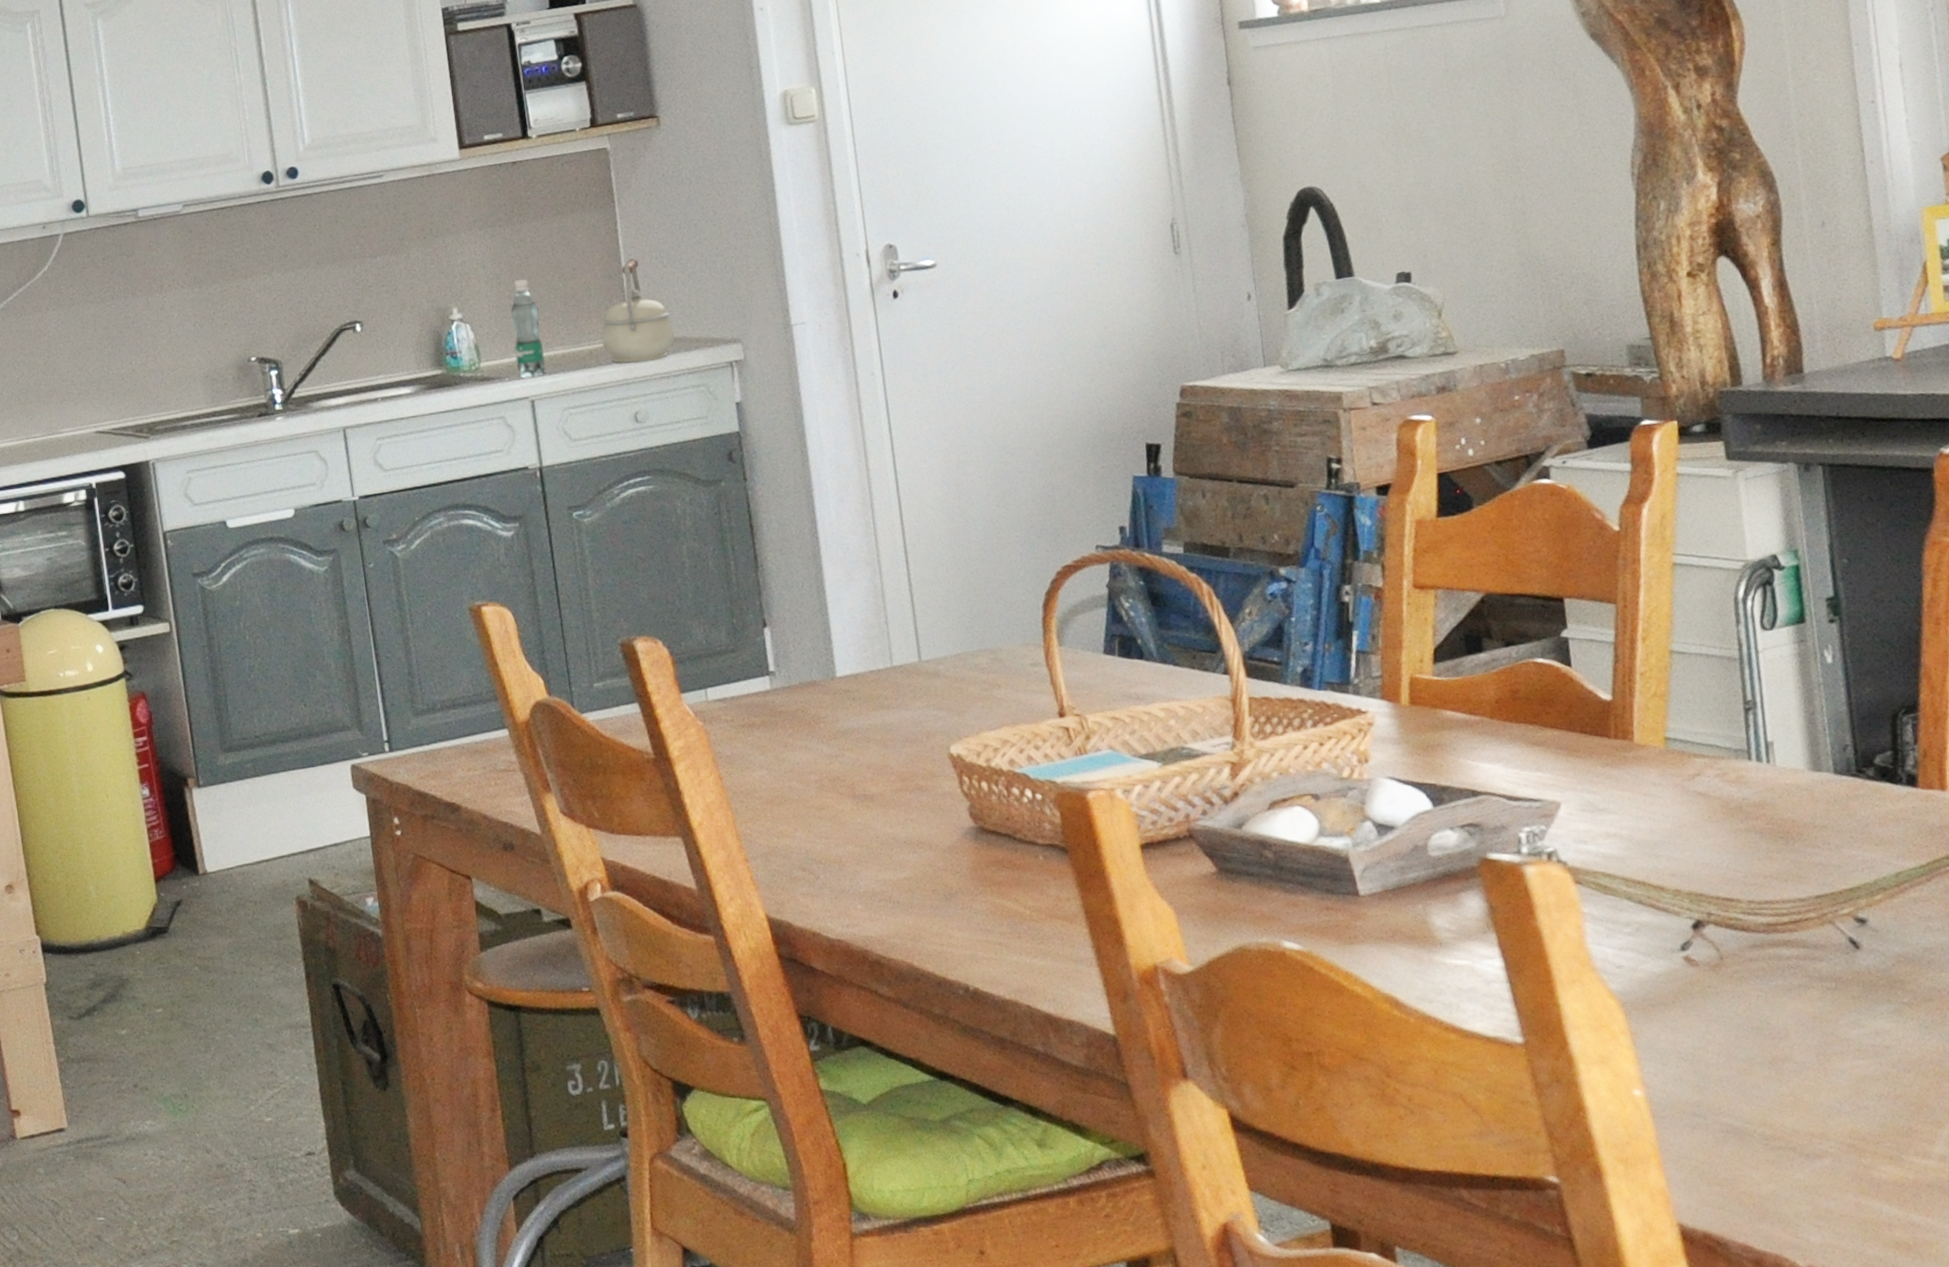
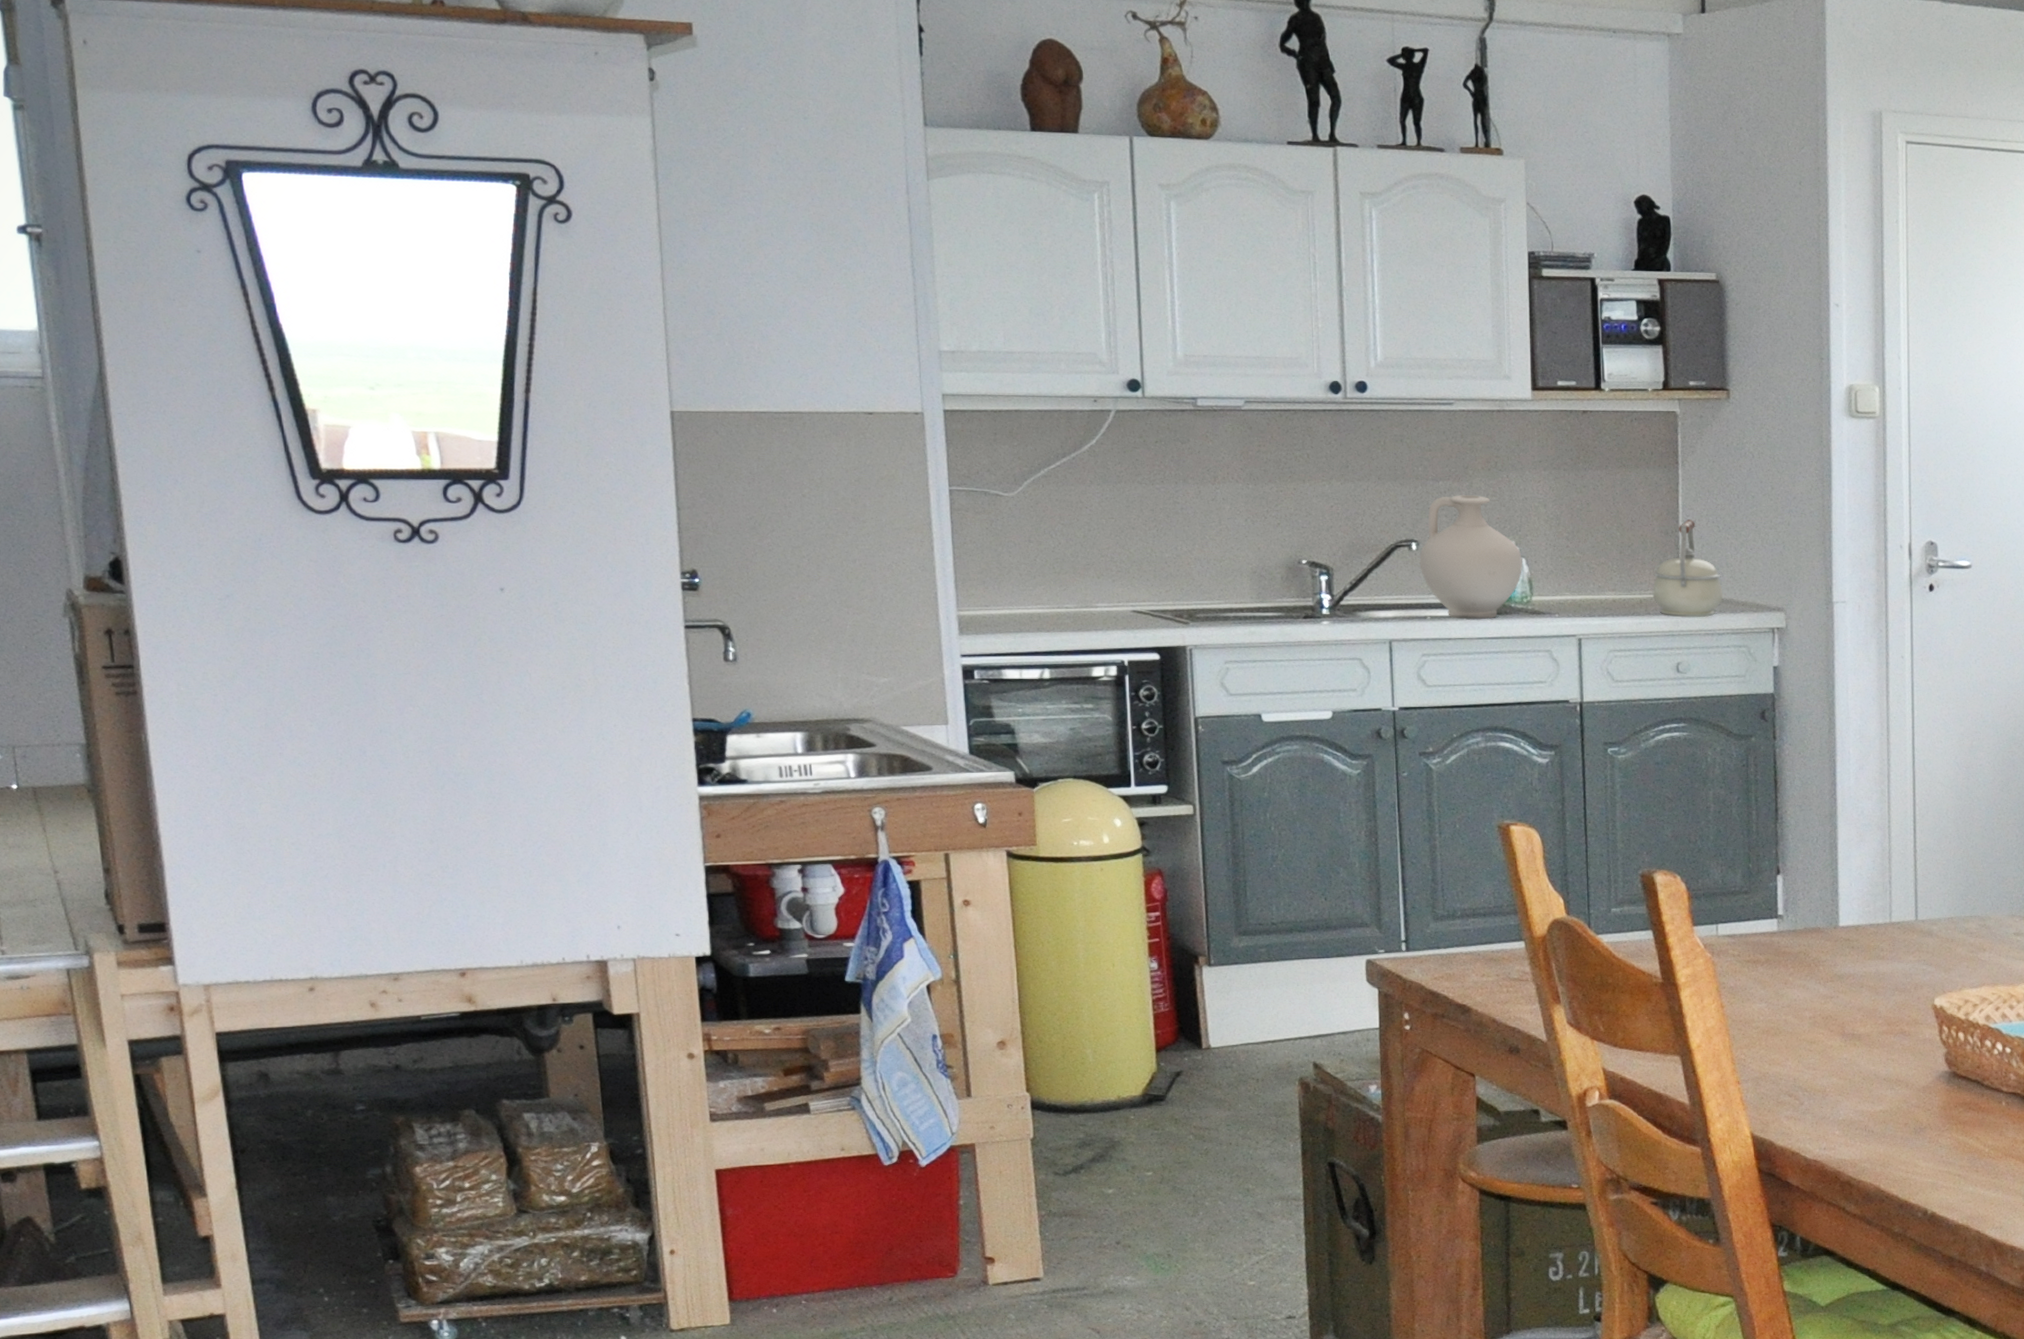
ceramic jug: none [365,265,468,397] -> present [1419,495,1522,620]
bottle: present [510,279,546,379] -> none [1566,524,1596,618]

